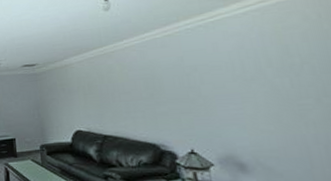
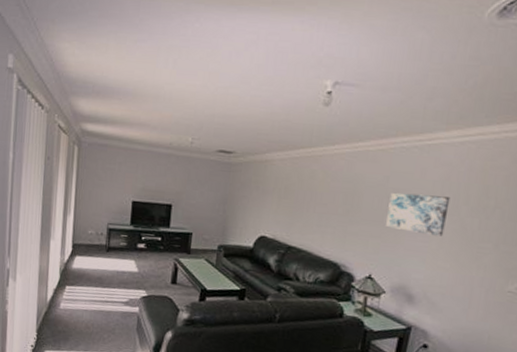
wall art: none [188,63,256,102] -> present [386,192,451,237]

